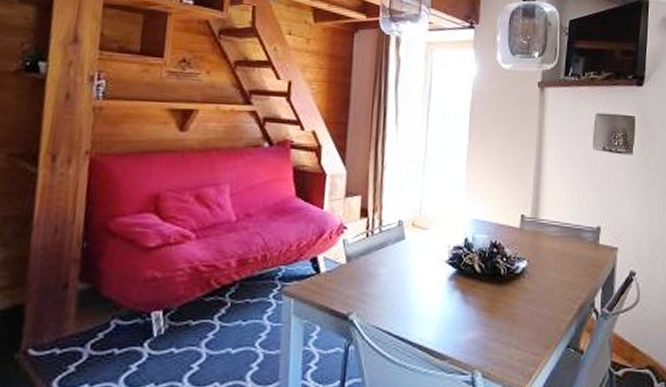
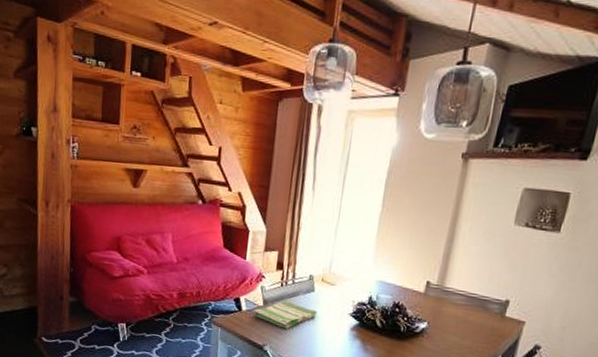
dish towel: none [333,254,410,289] -> present [252,300,318,329]

